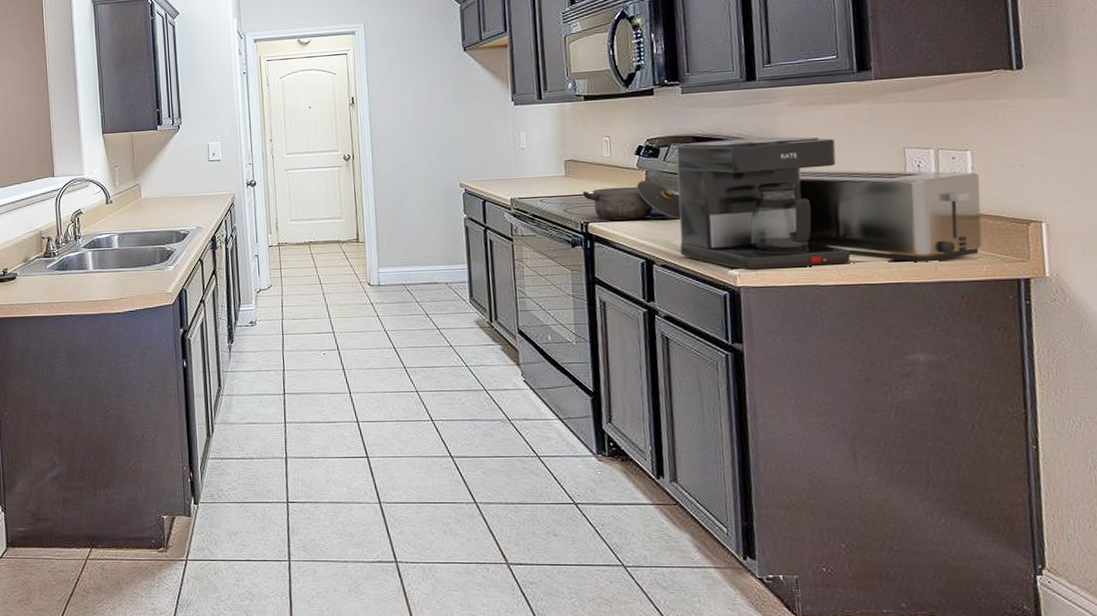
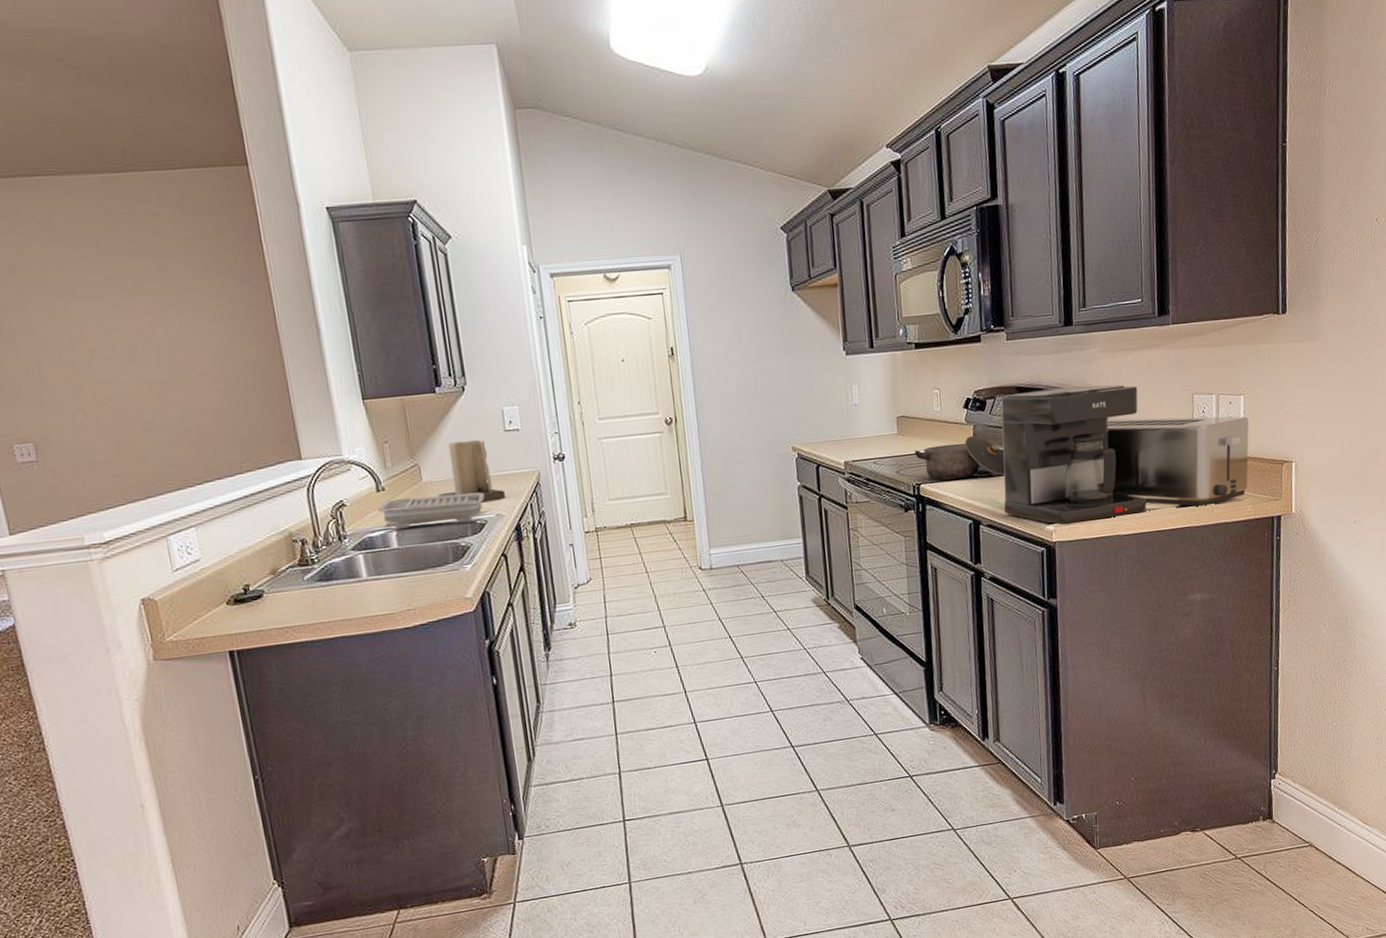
dish rack: none [105,208,189,234] -> present [377,492,485,529]
paper towel roll: none [151,167,206,217] -> present [437,440,506,503]

